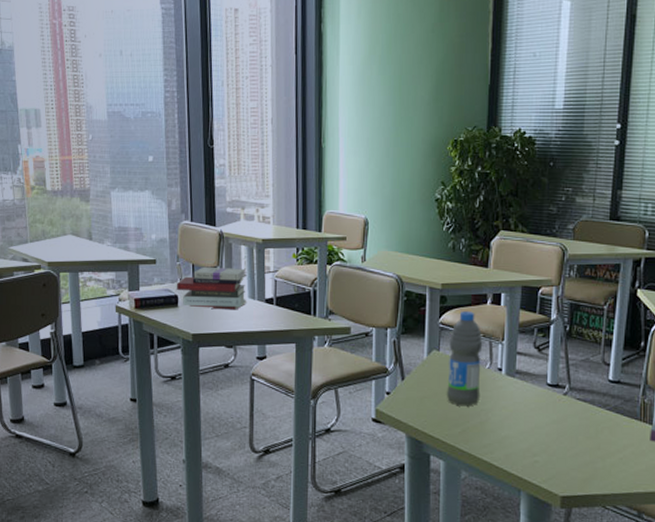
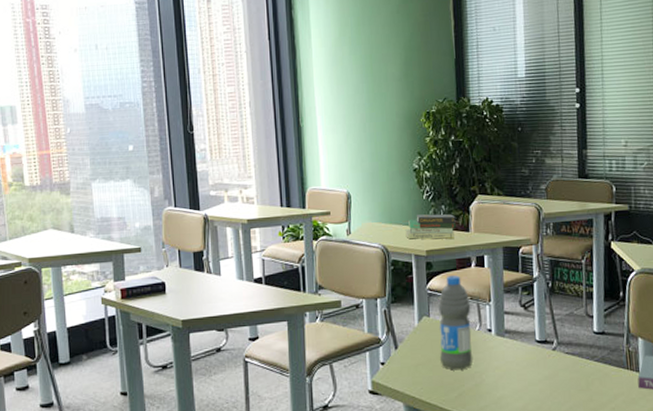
books: present [176,266,246,310] -> none [162,250,235,293]
books: none [422,247,475,273] -> present [405,214,456,240]

